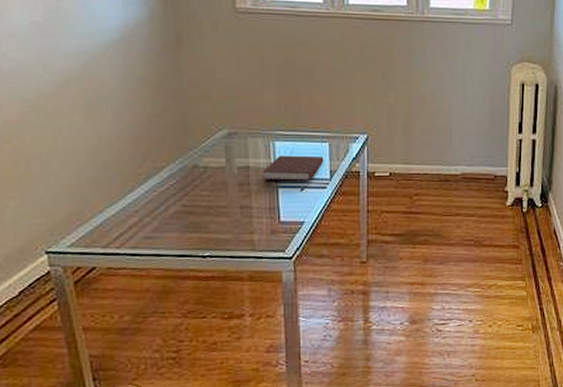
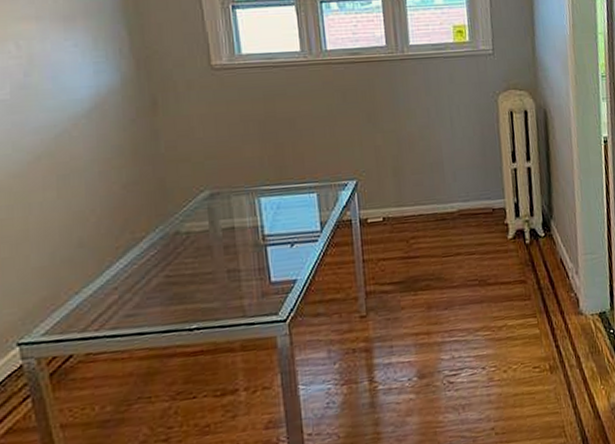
notebook: present [261,155,324,181] -> none [248,208,313,239]

